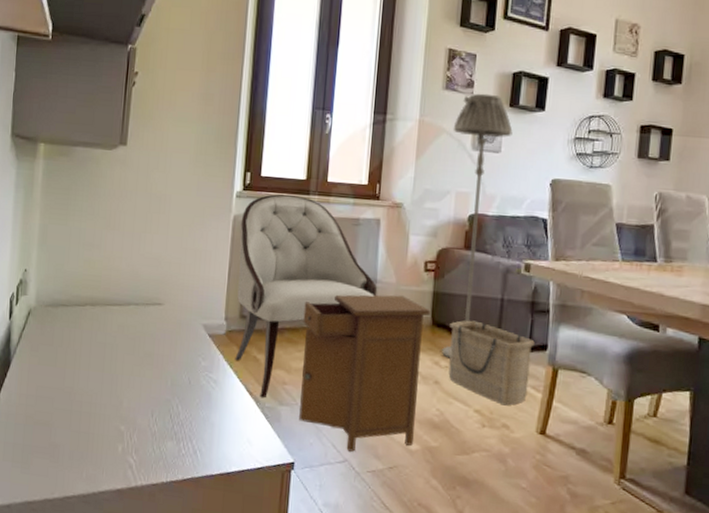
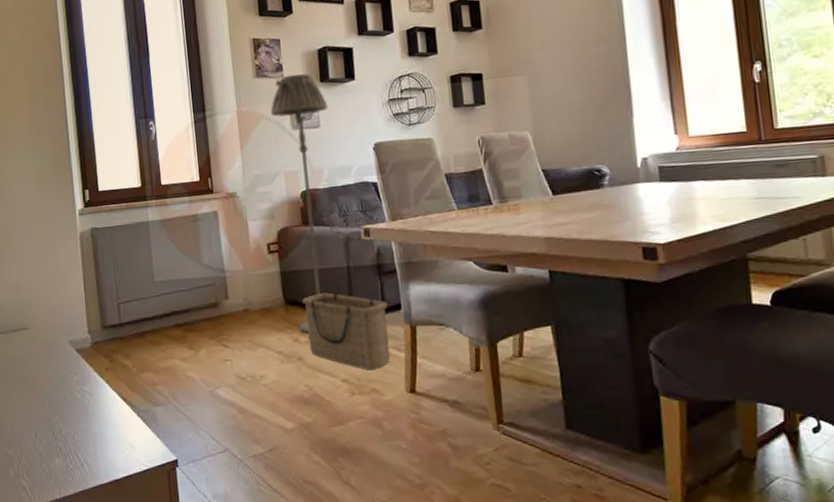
armchair: present [235,194,377,398] -> none [87,203,226,402]
nightstand: present [299,295,431,452] -> none [160,280,288,440]

